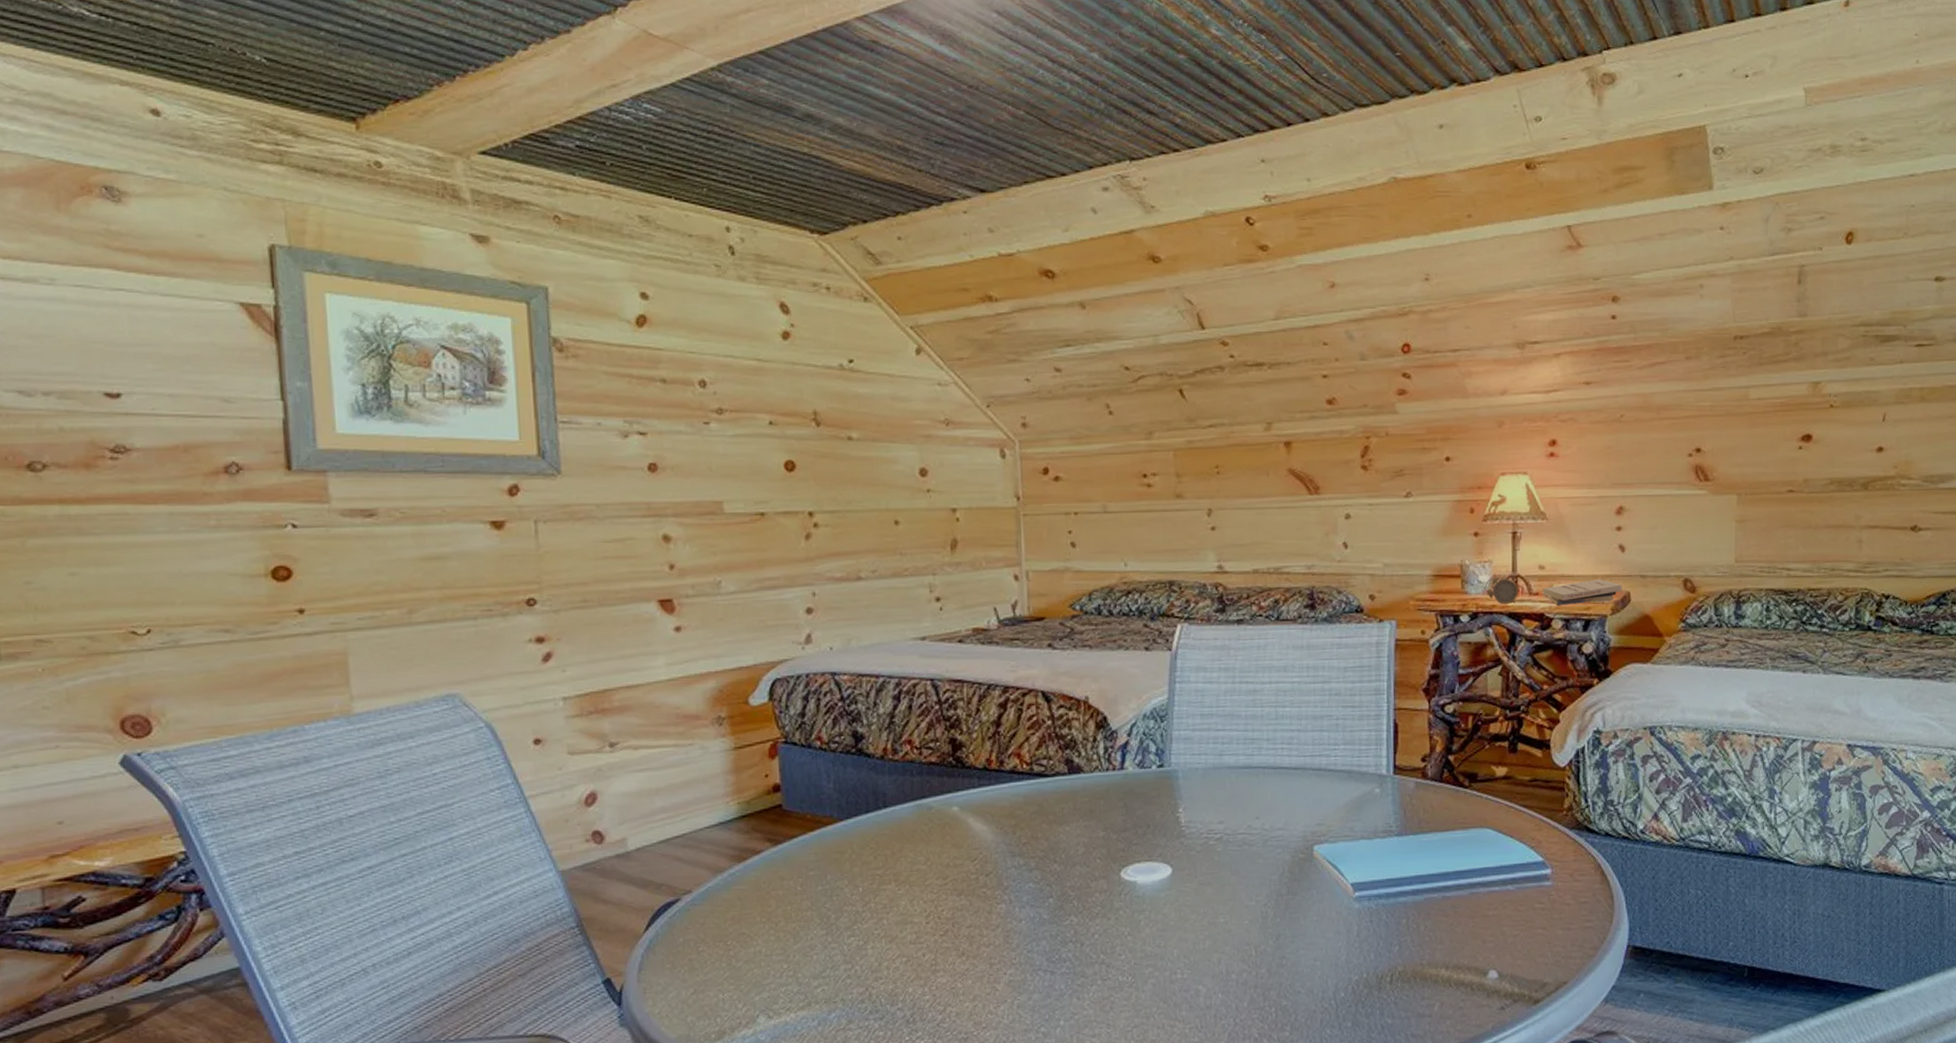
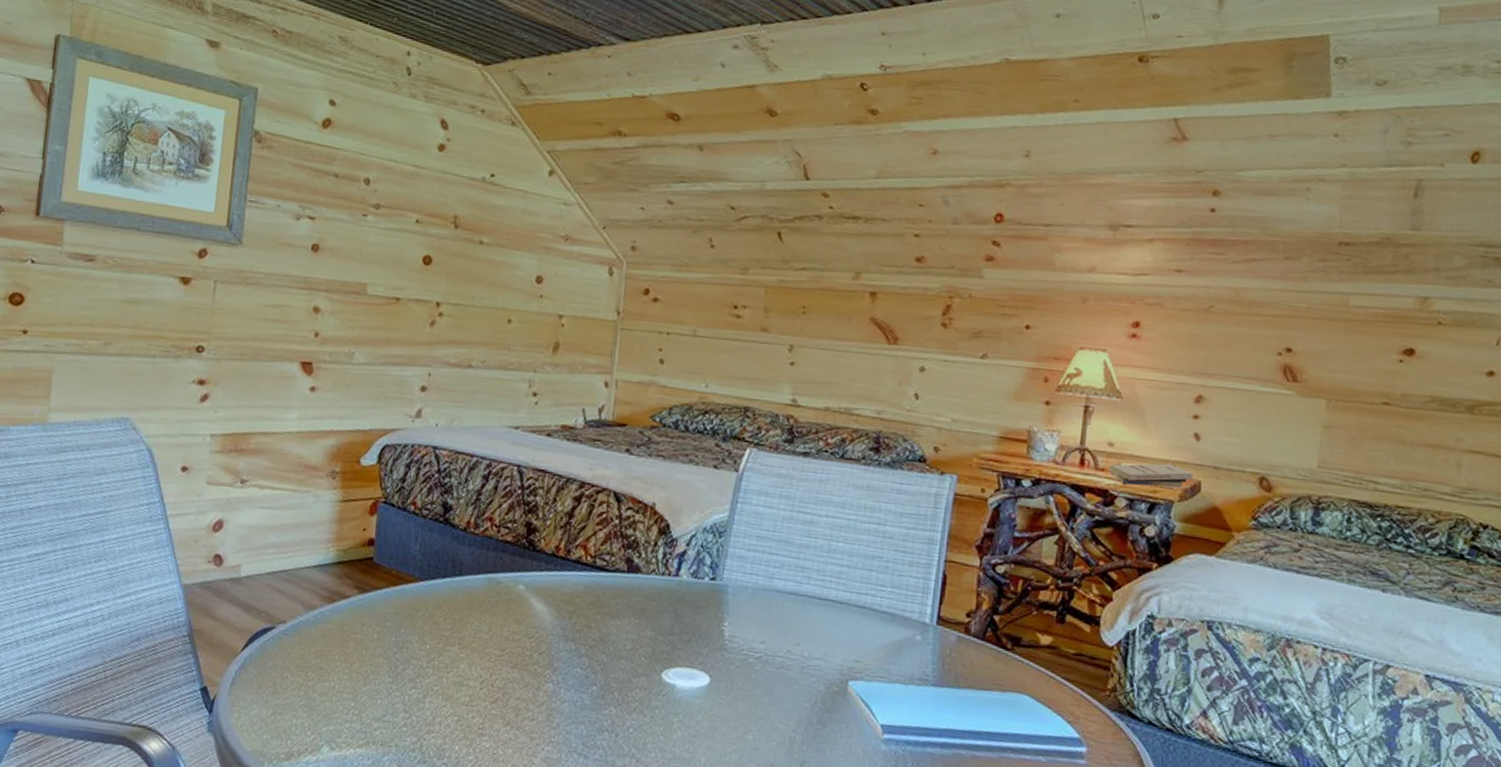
alarm clock: present [1485,577,1520,604] -> none [1050,447,1086,476]

